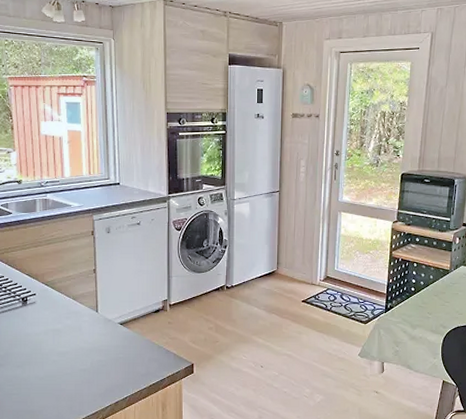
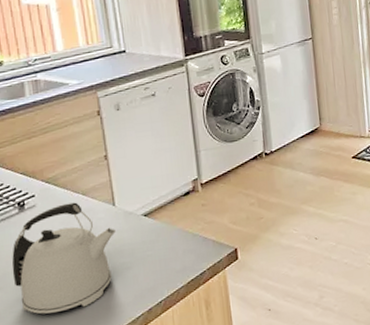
kettle: none [13,304,96,391] -> present [12,202,116,314]

